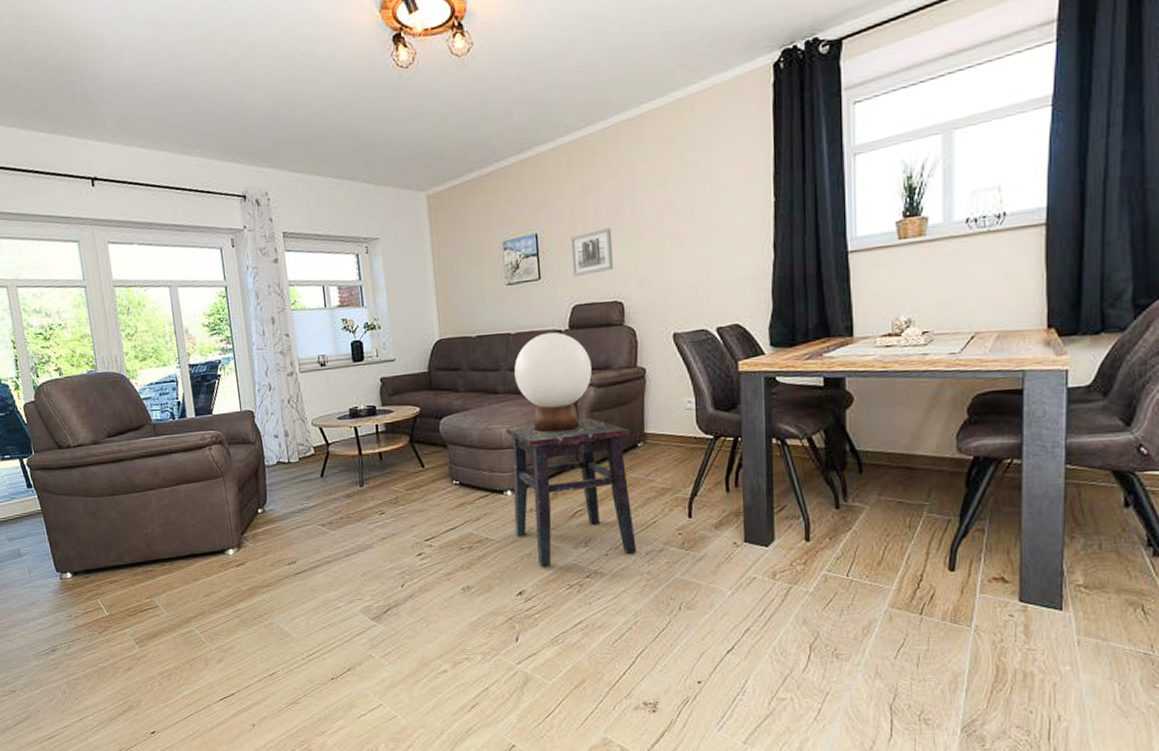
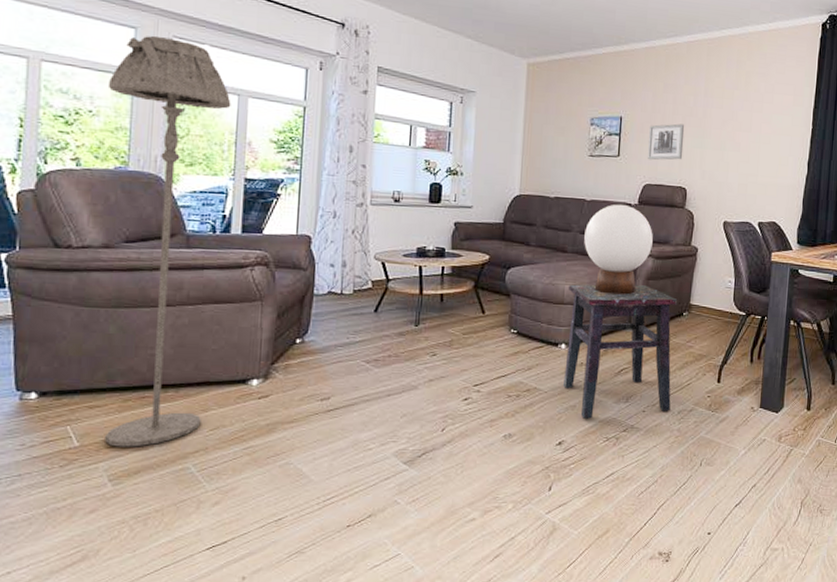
floor lamp: none [68,244,195,615] -> present [105,35,231,447]

